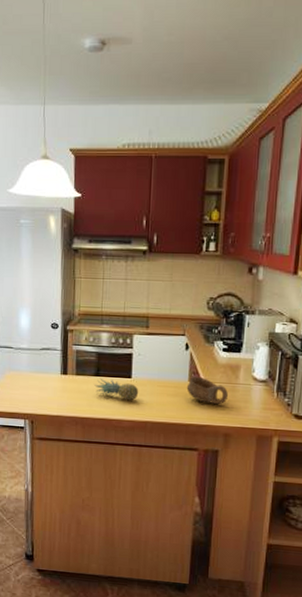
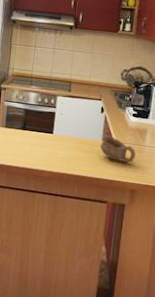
fruit: present [94,378,139,401] -> none [20,131,59,154]

